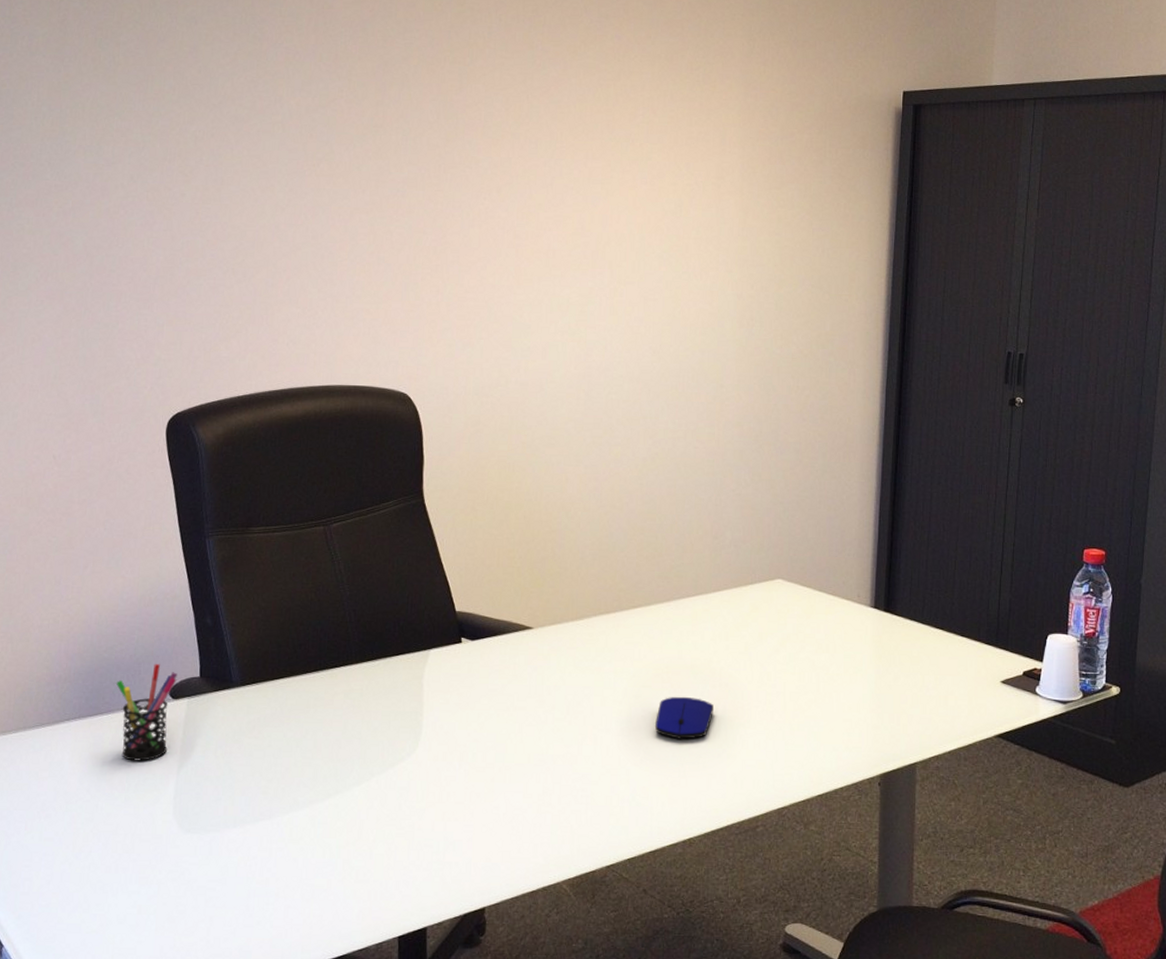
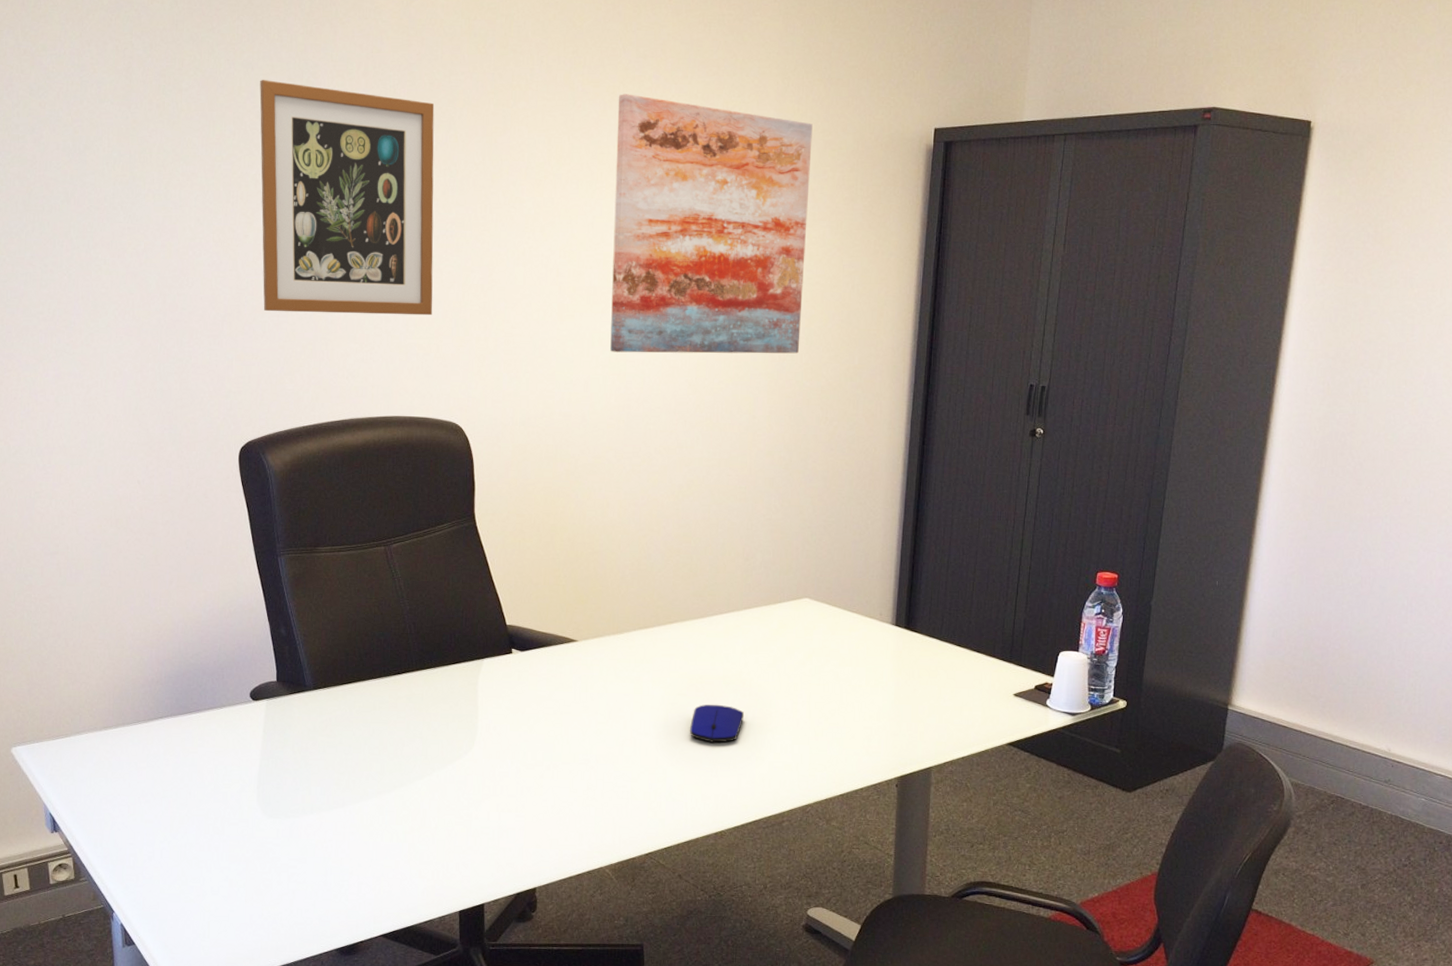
pen holder: present [115,664,178,761] -> none [202,669,257,755]
wall art: none [199,34,388,279] -> present [259,80,435,316]
wall art: none [570,53,779,320] -> present [610,94,813,354]

